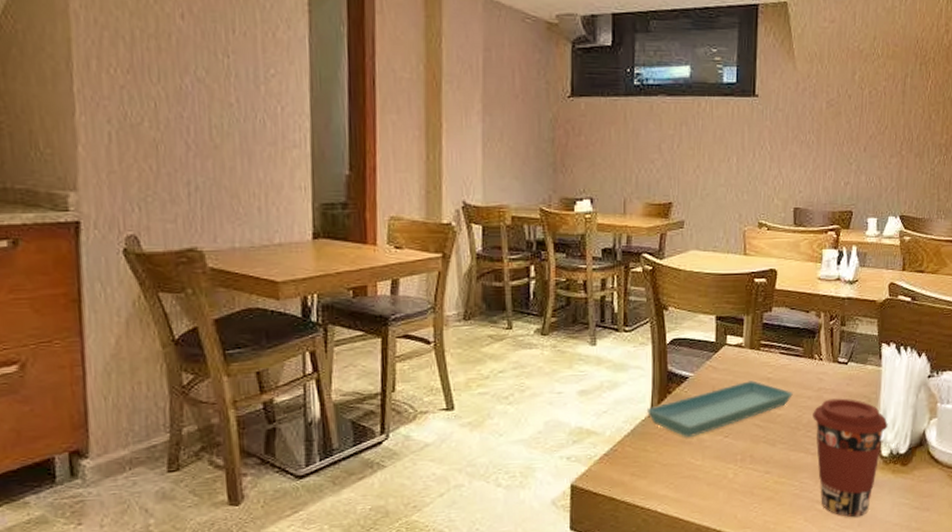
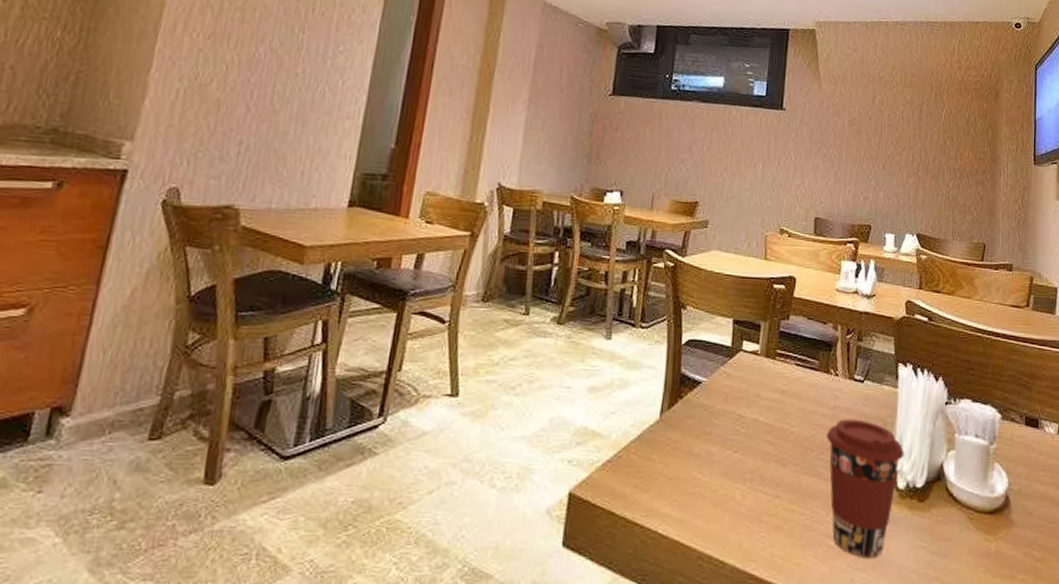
saucer: present [646,380,793,438] -> none [655,391,807,450]

